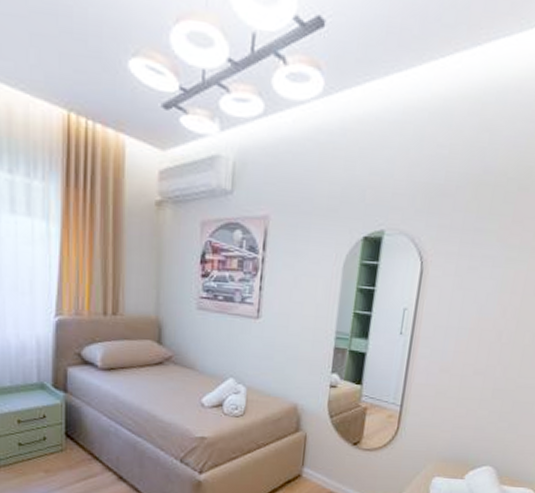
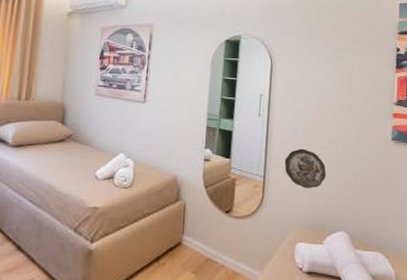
decorative plate: none [427,373,478,420] -> present [284,148,326,189]

